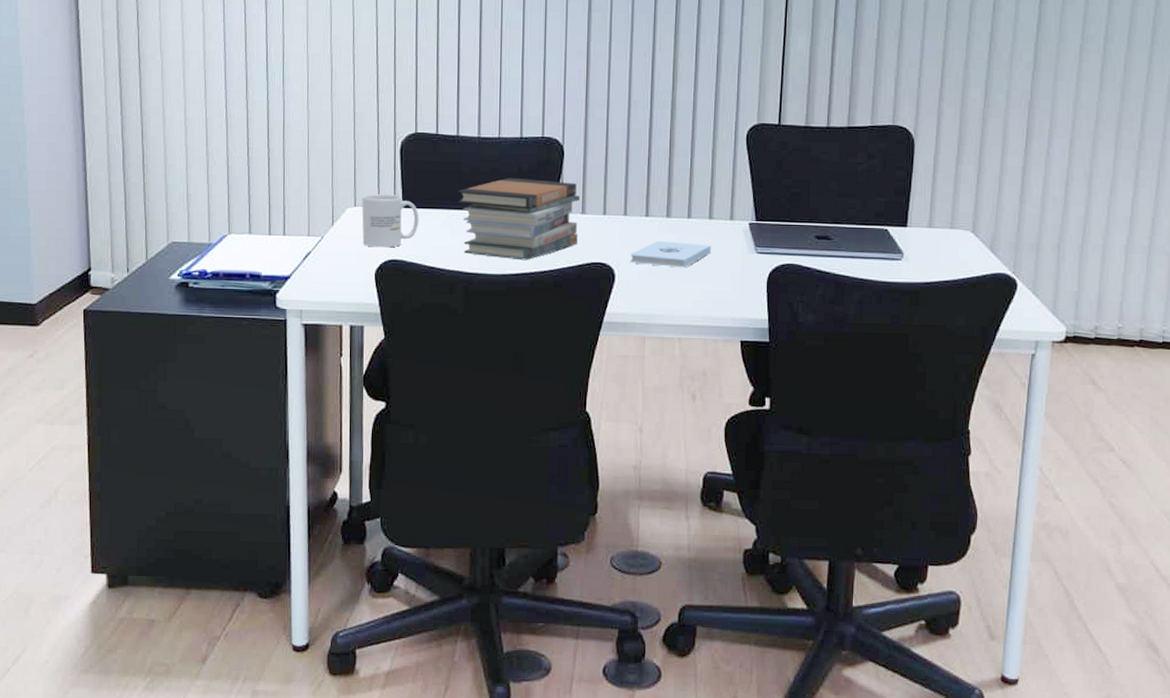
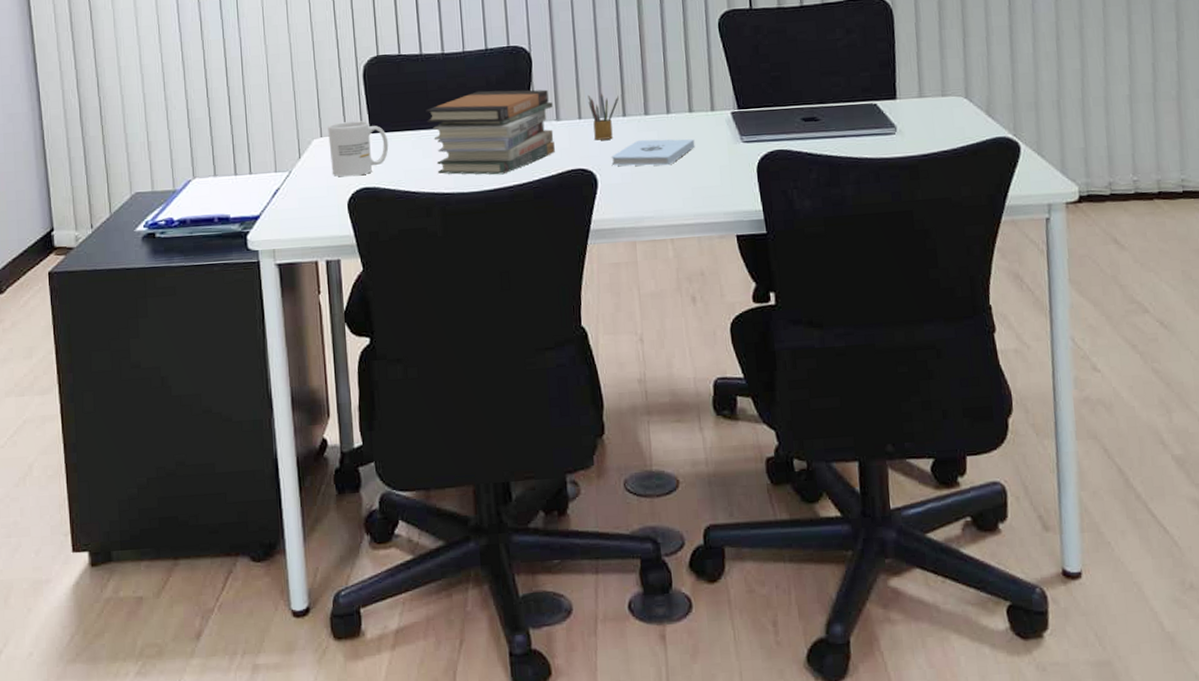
pencil box: none [614,192,643,237] -> present [588,93,619,140]

